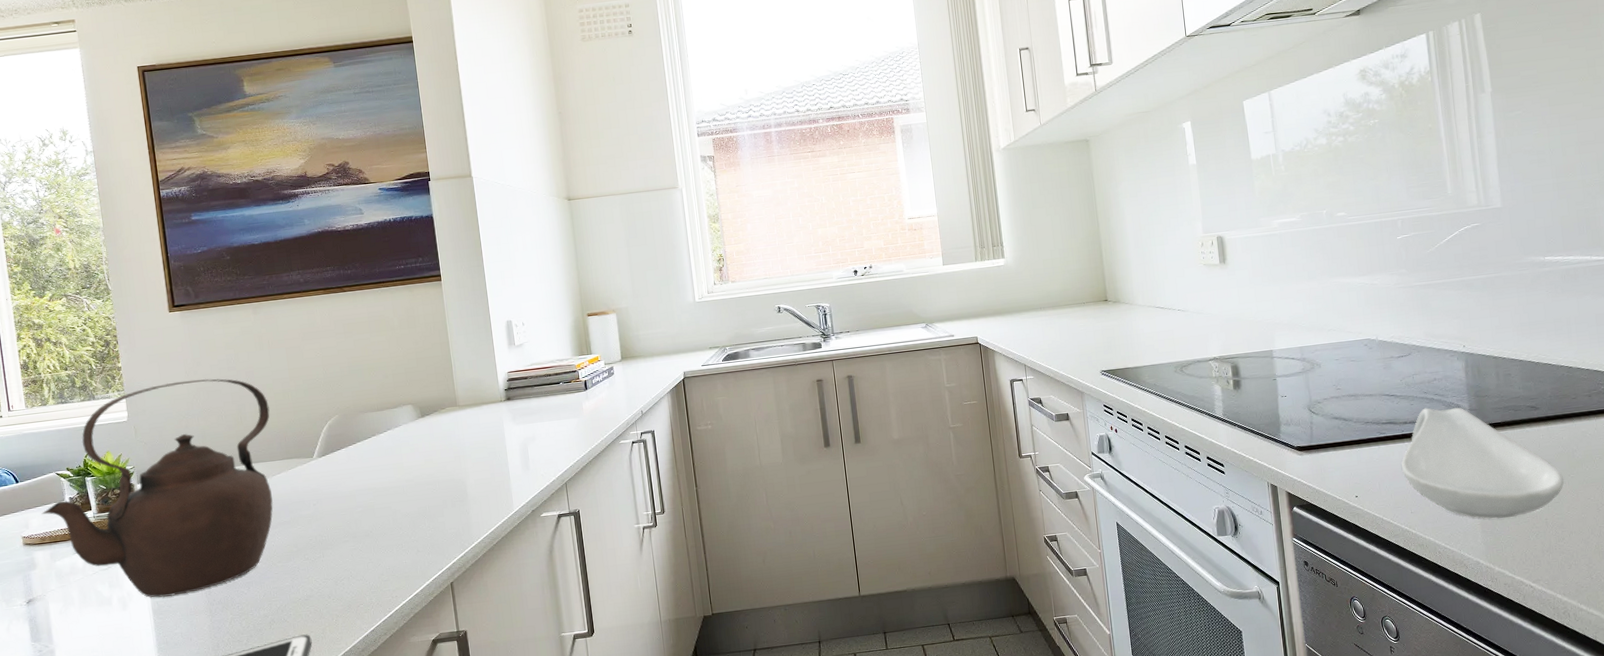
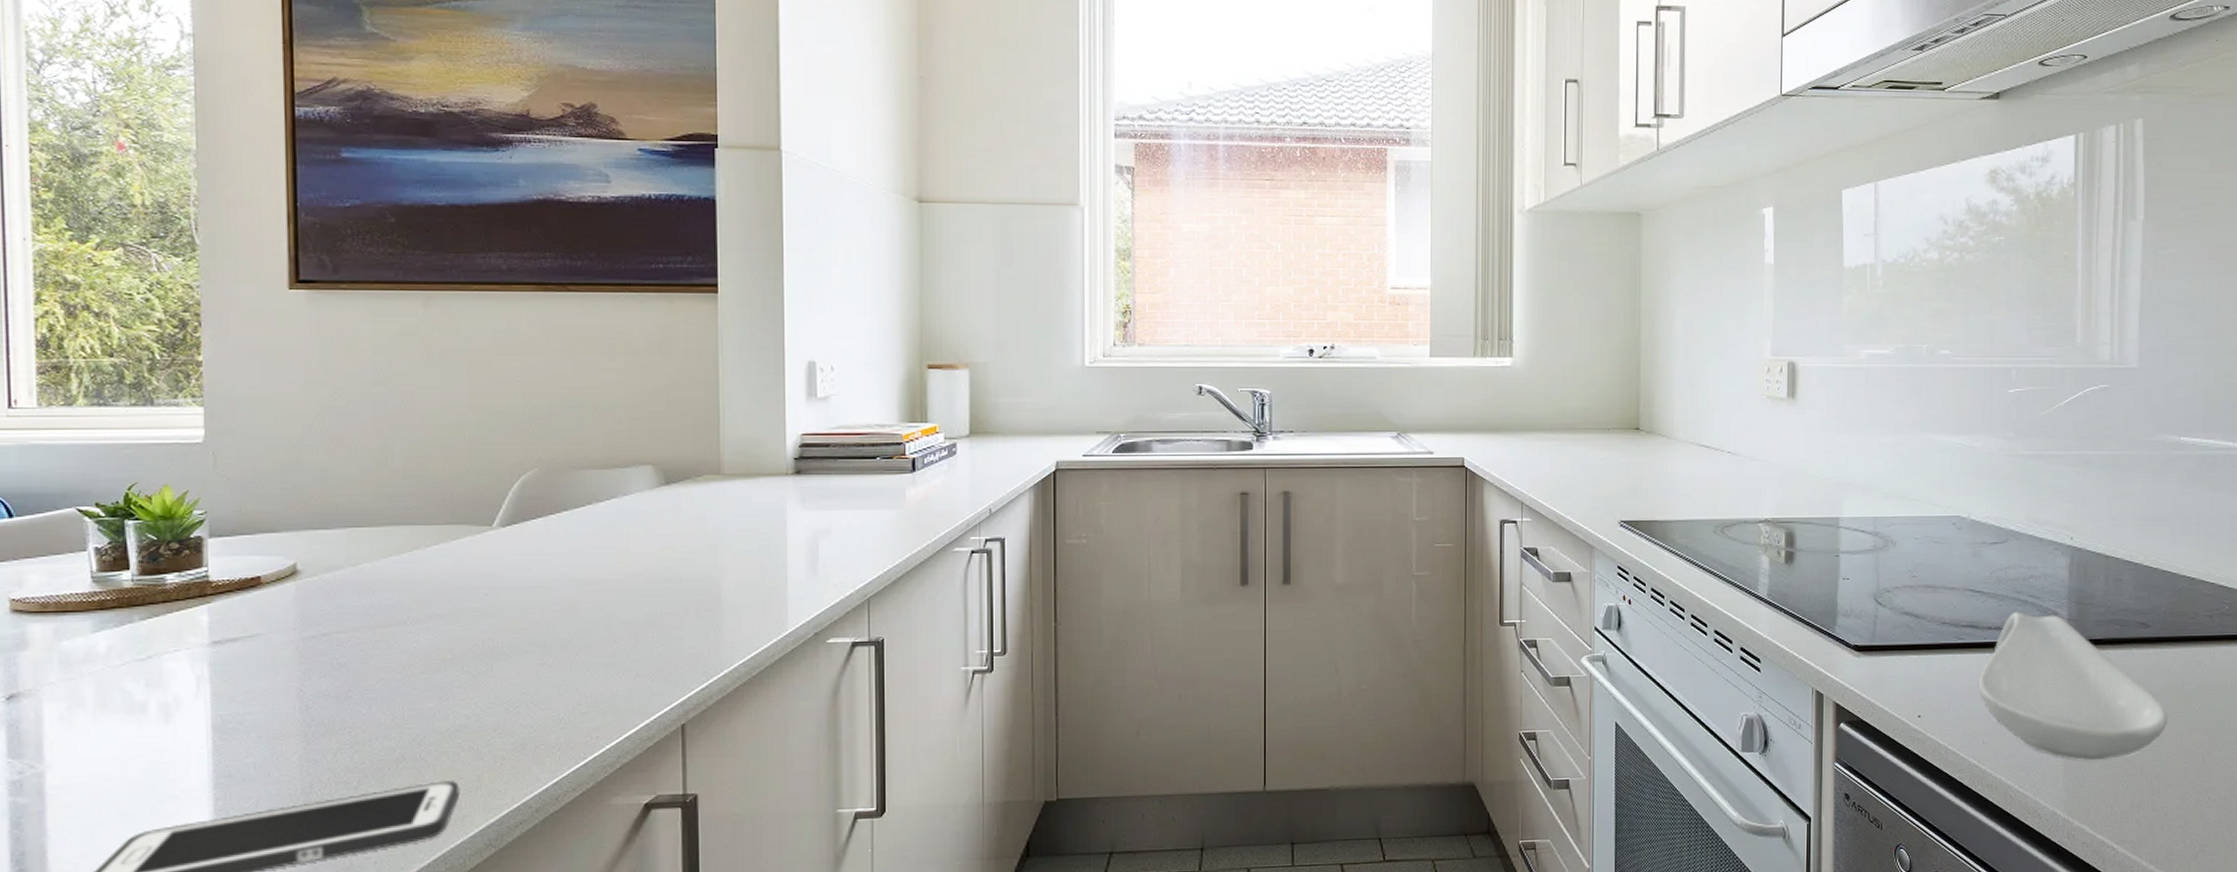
teapot: present [41,378,273,598] -> none [46,393,432,710]

